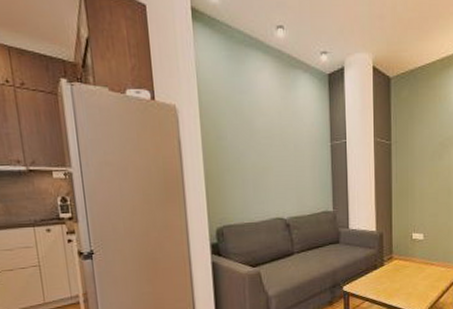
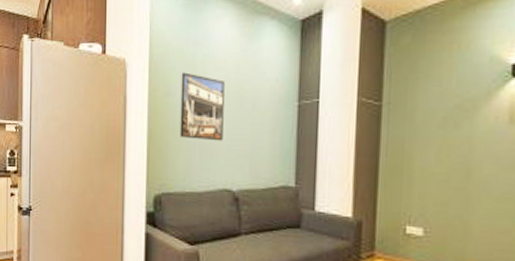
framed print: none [230,118,272,178] -> present [179,72,225,141]

